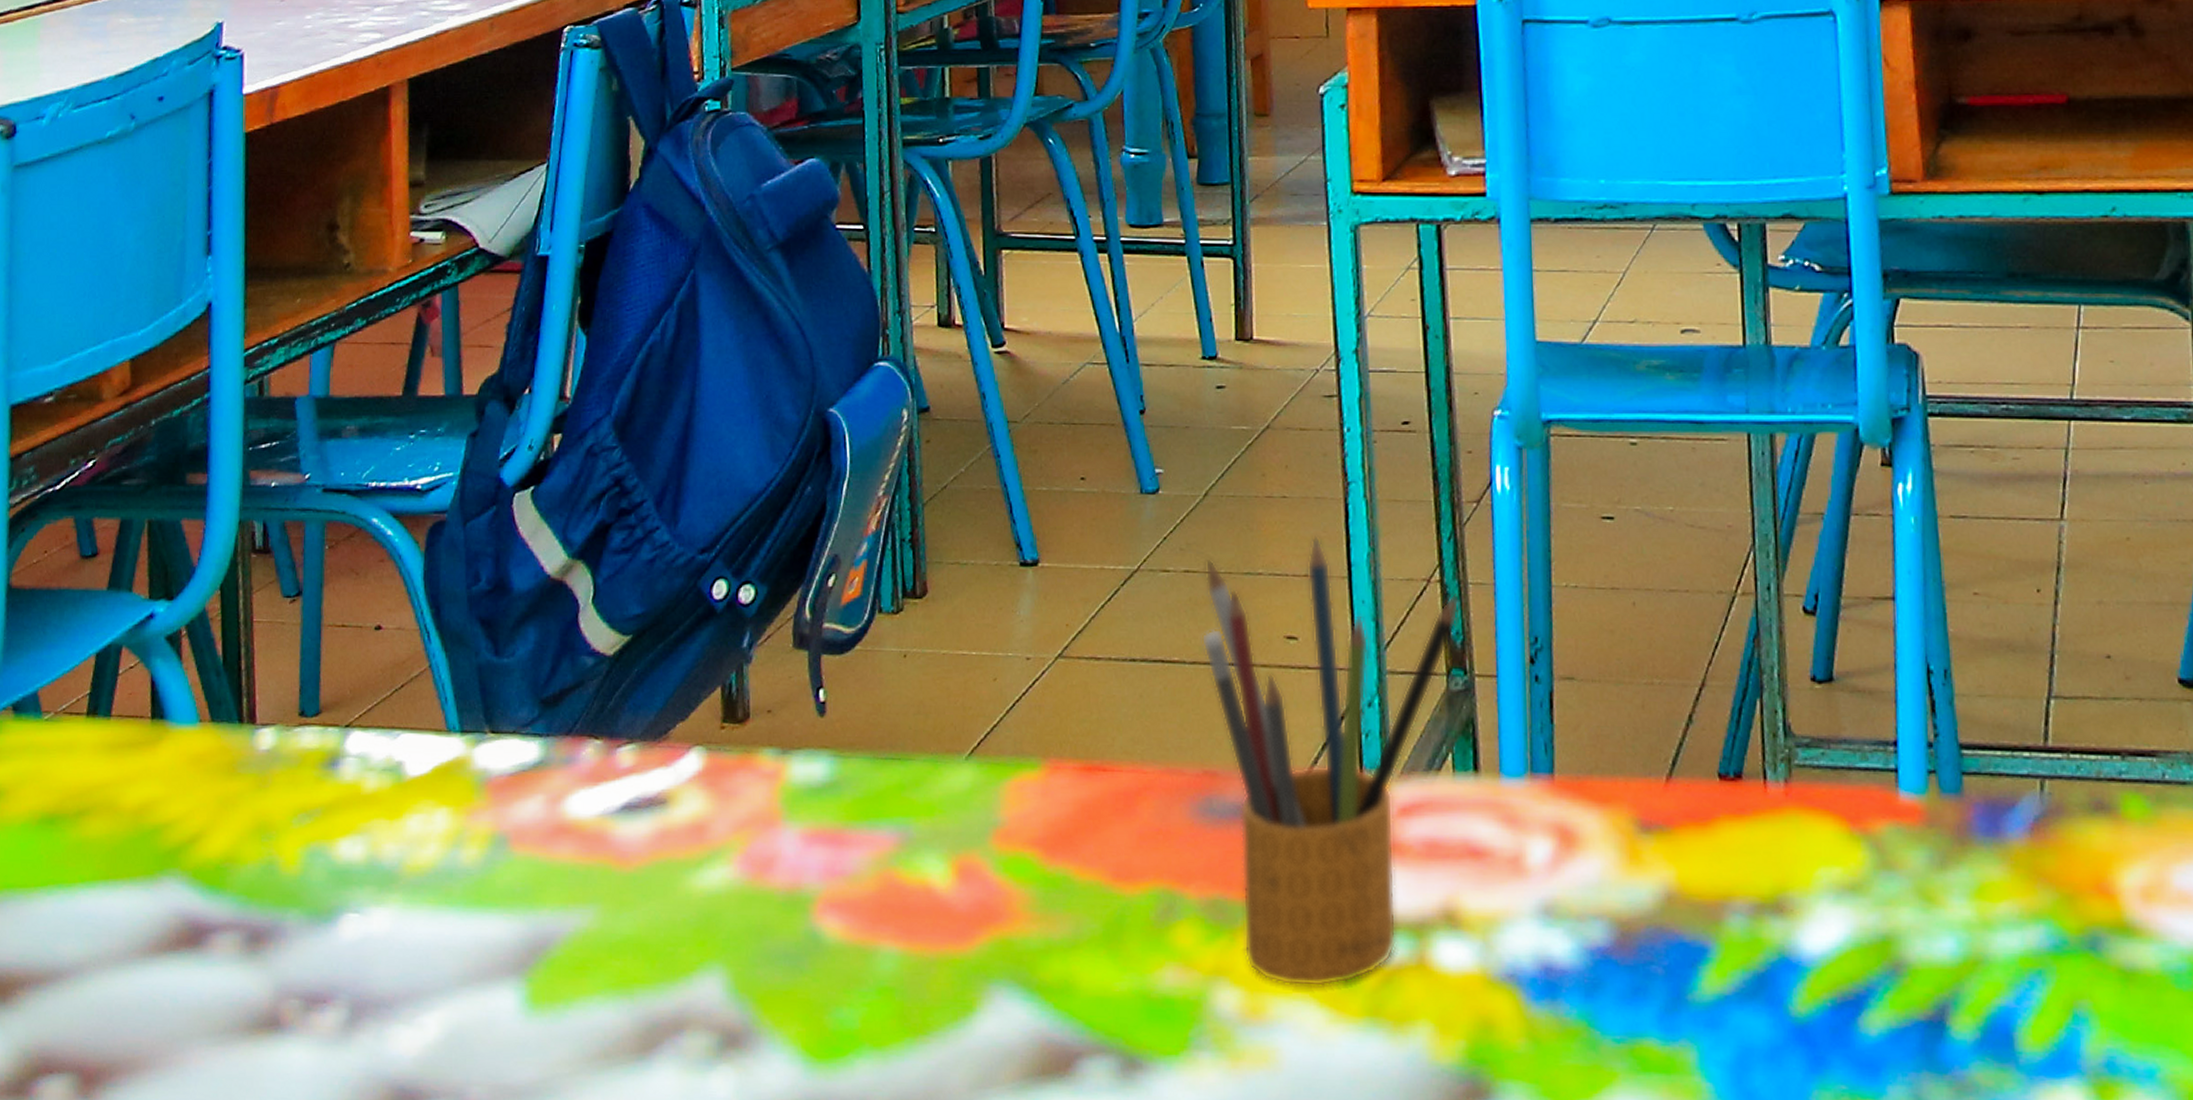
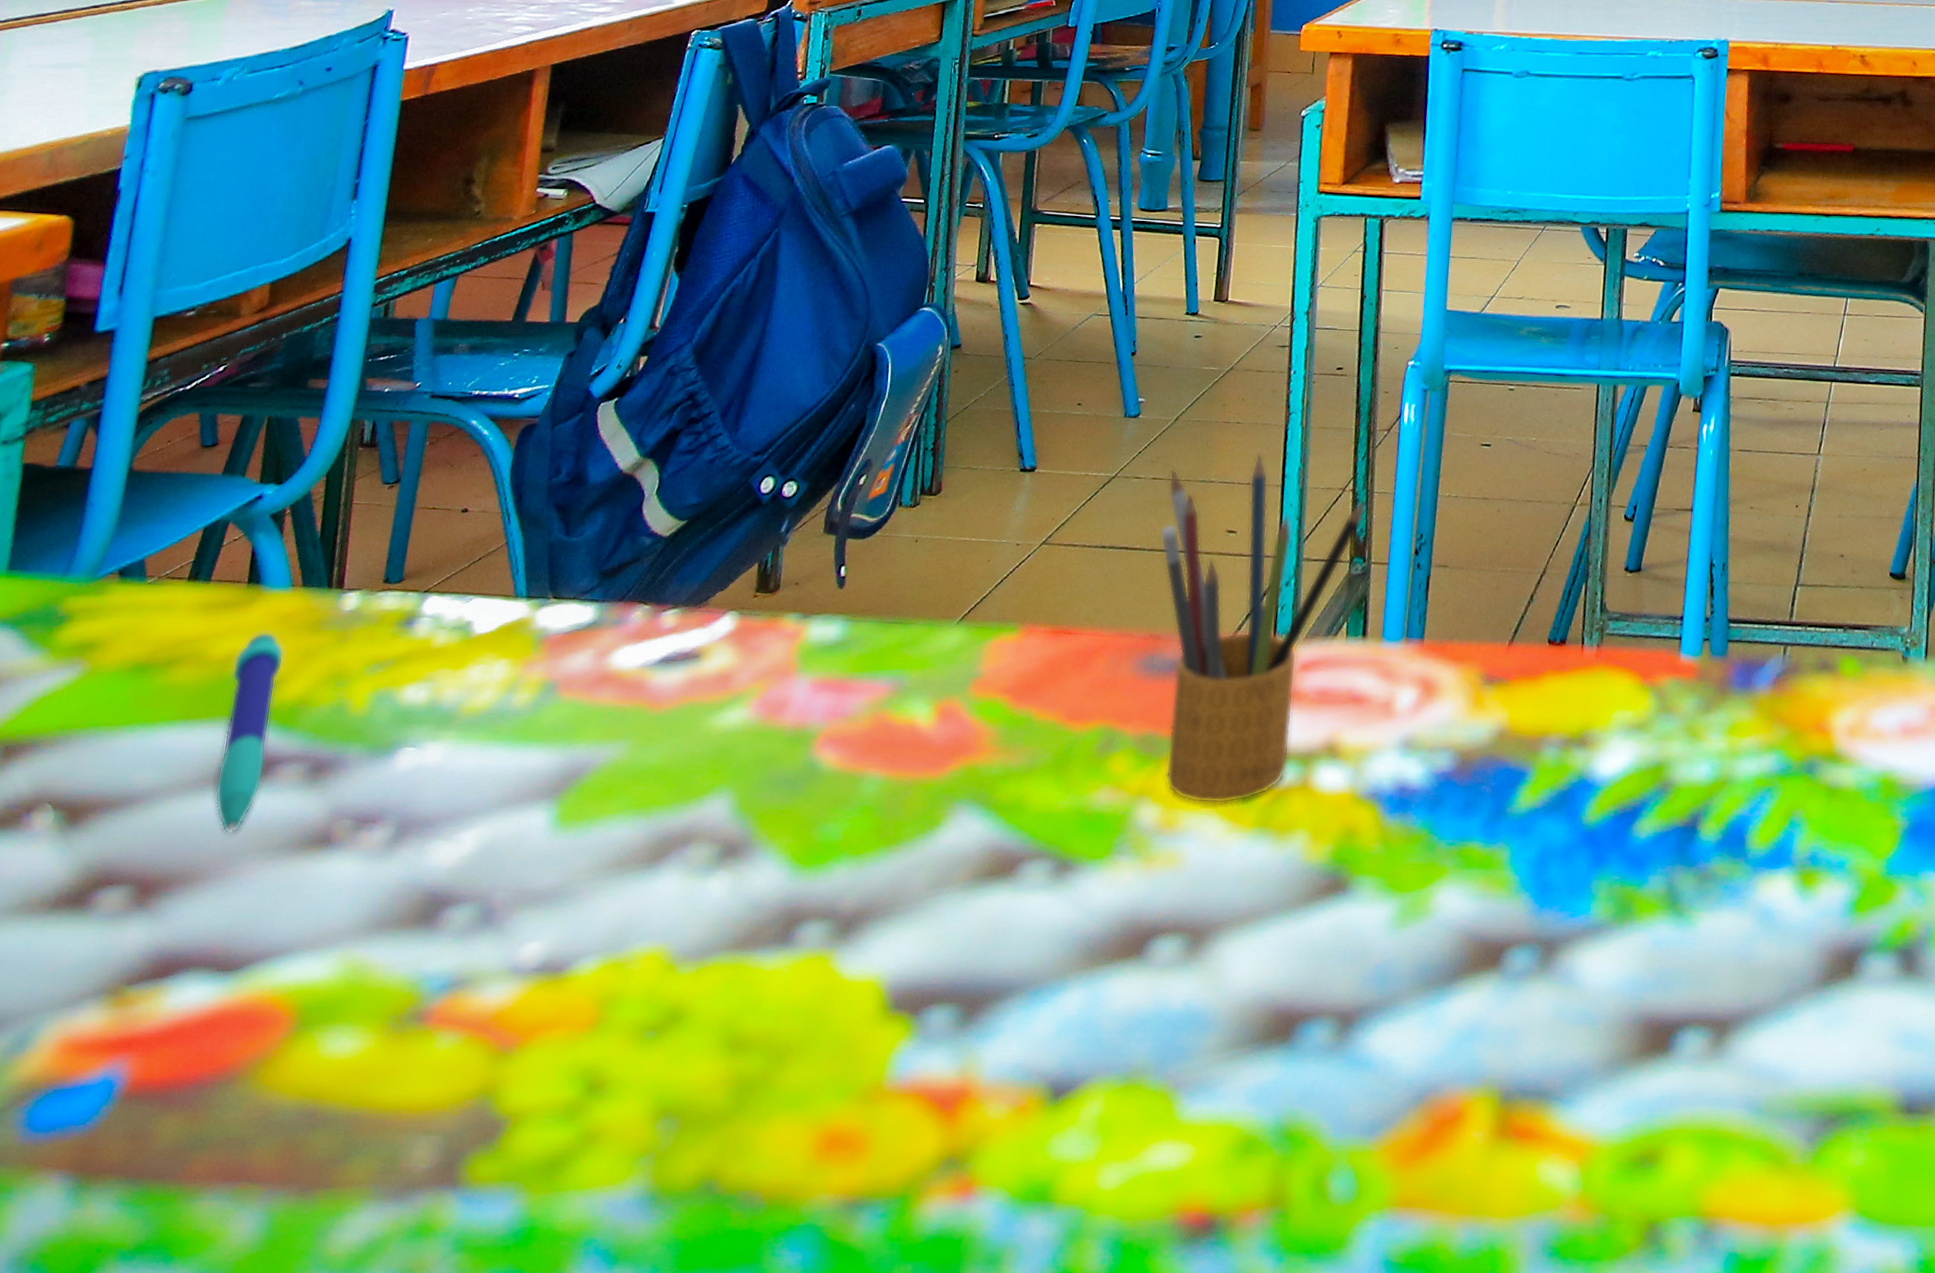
pen: none [147,776,202,1016] -> present [214,632,285,835]

